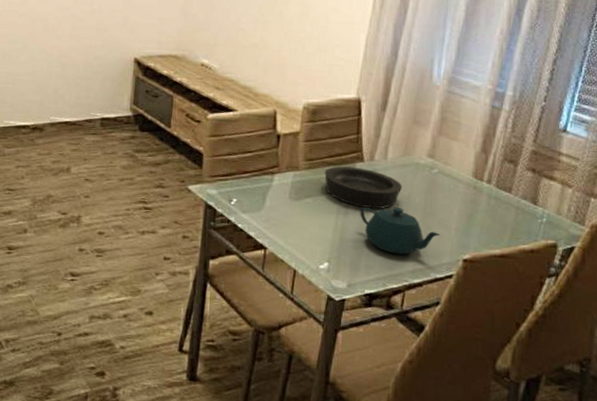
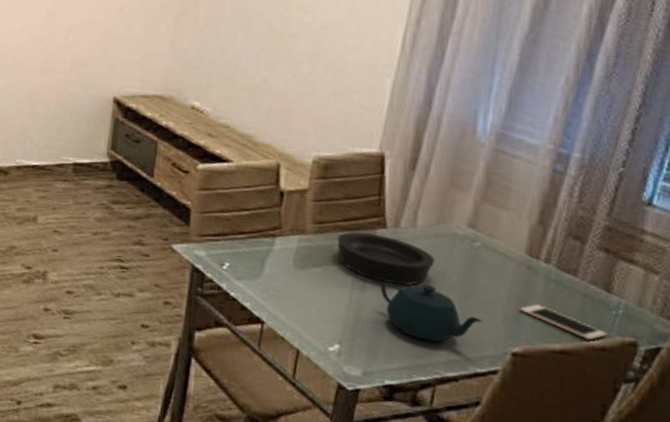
cell phone: none [469,218,534,245] -> present [520,304,607,341]

